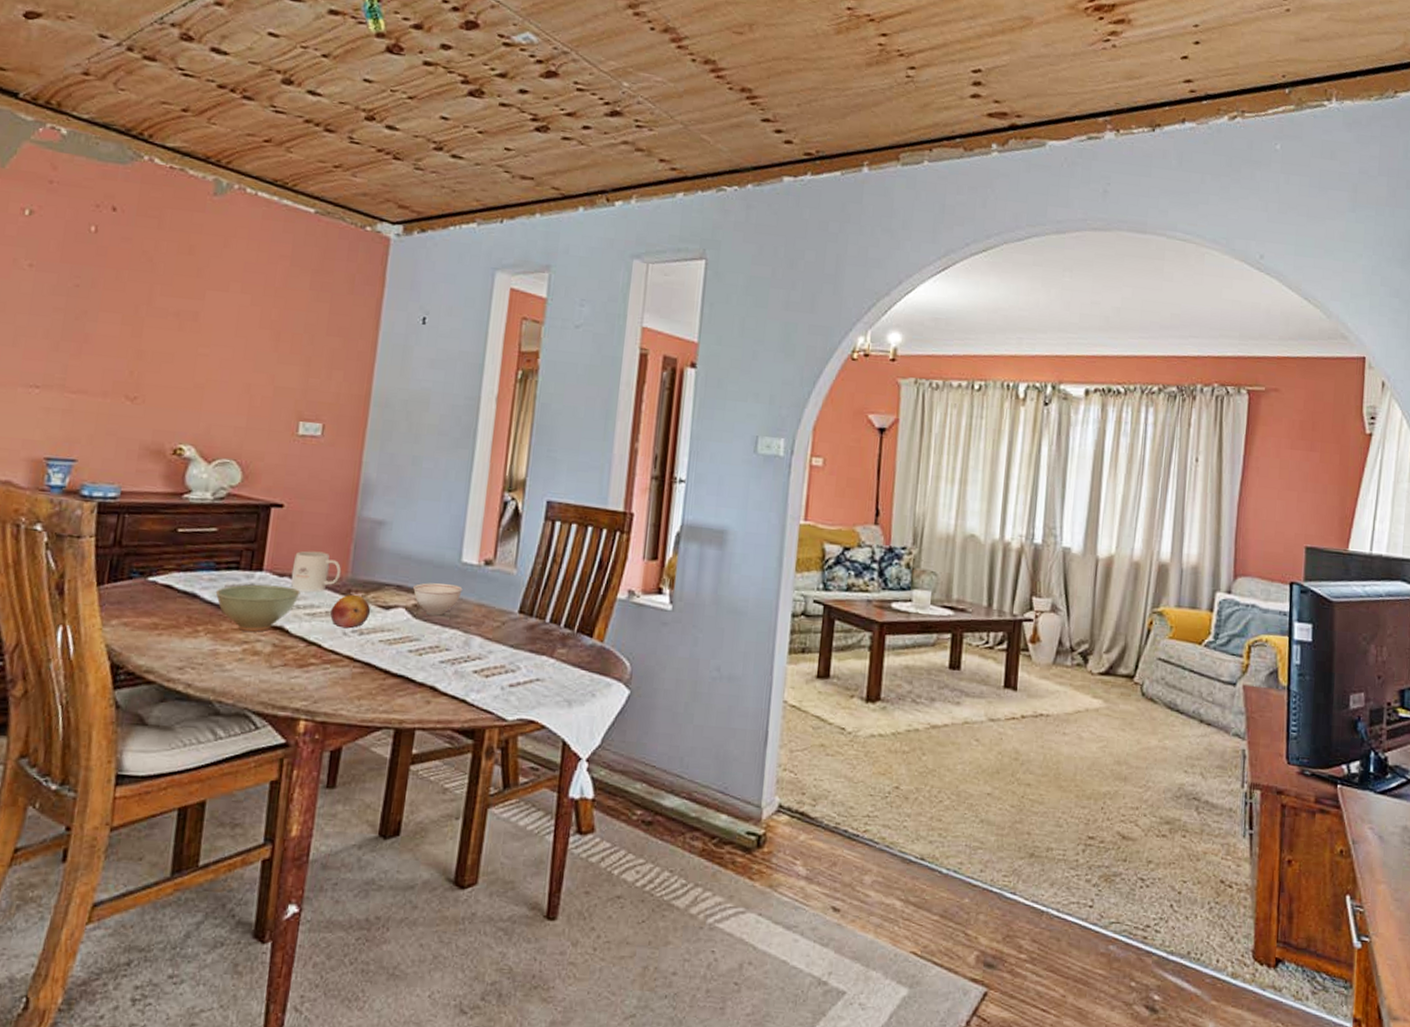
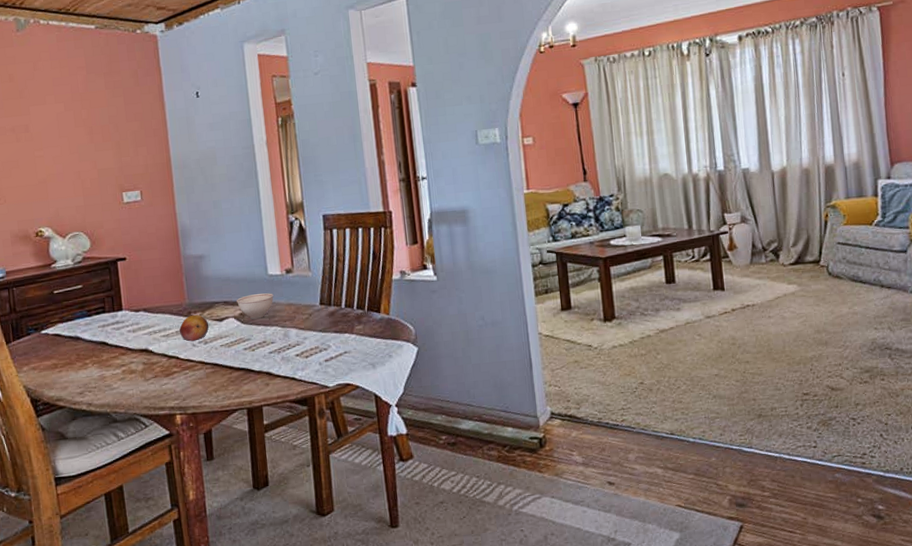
bowl: present [215,584,301,632] -> none [92,318,154,357]
mug: present [290,550,342,593] -> none [143,287,181,321]

